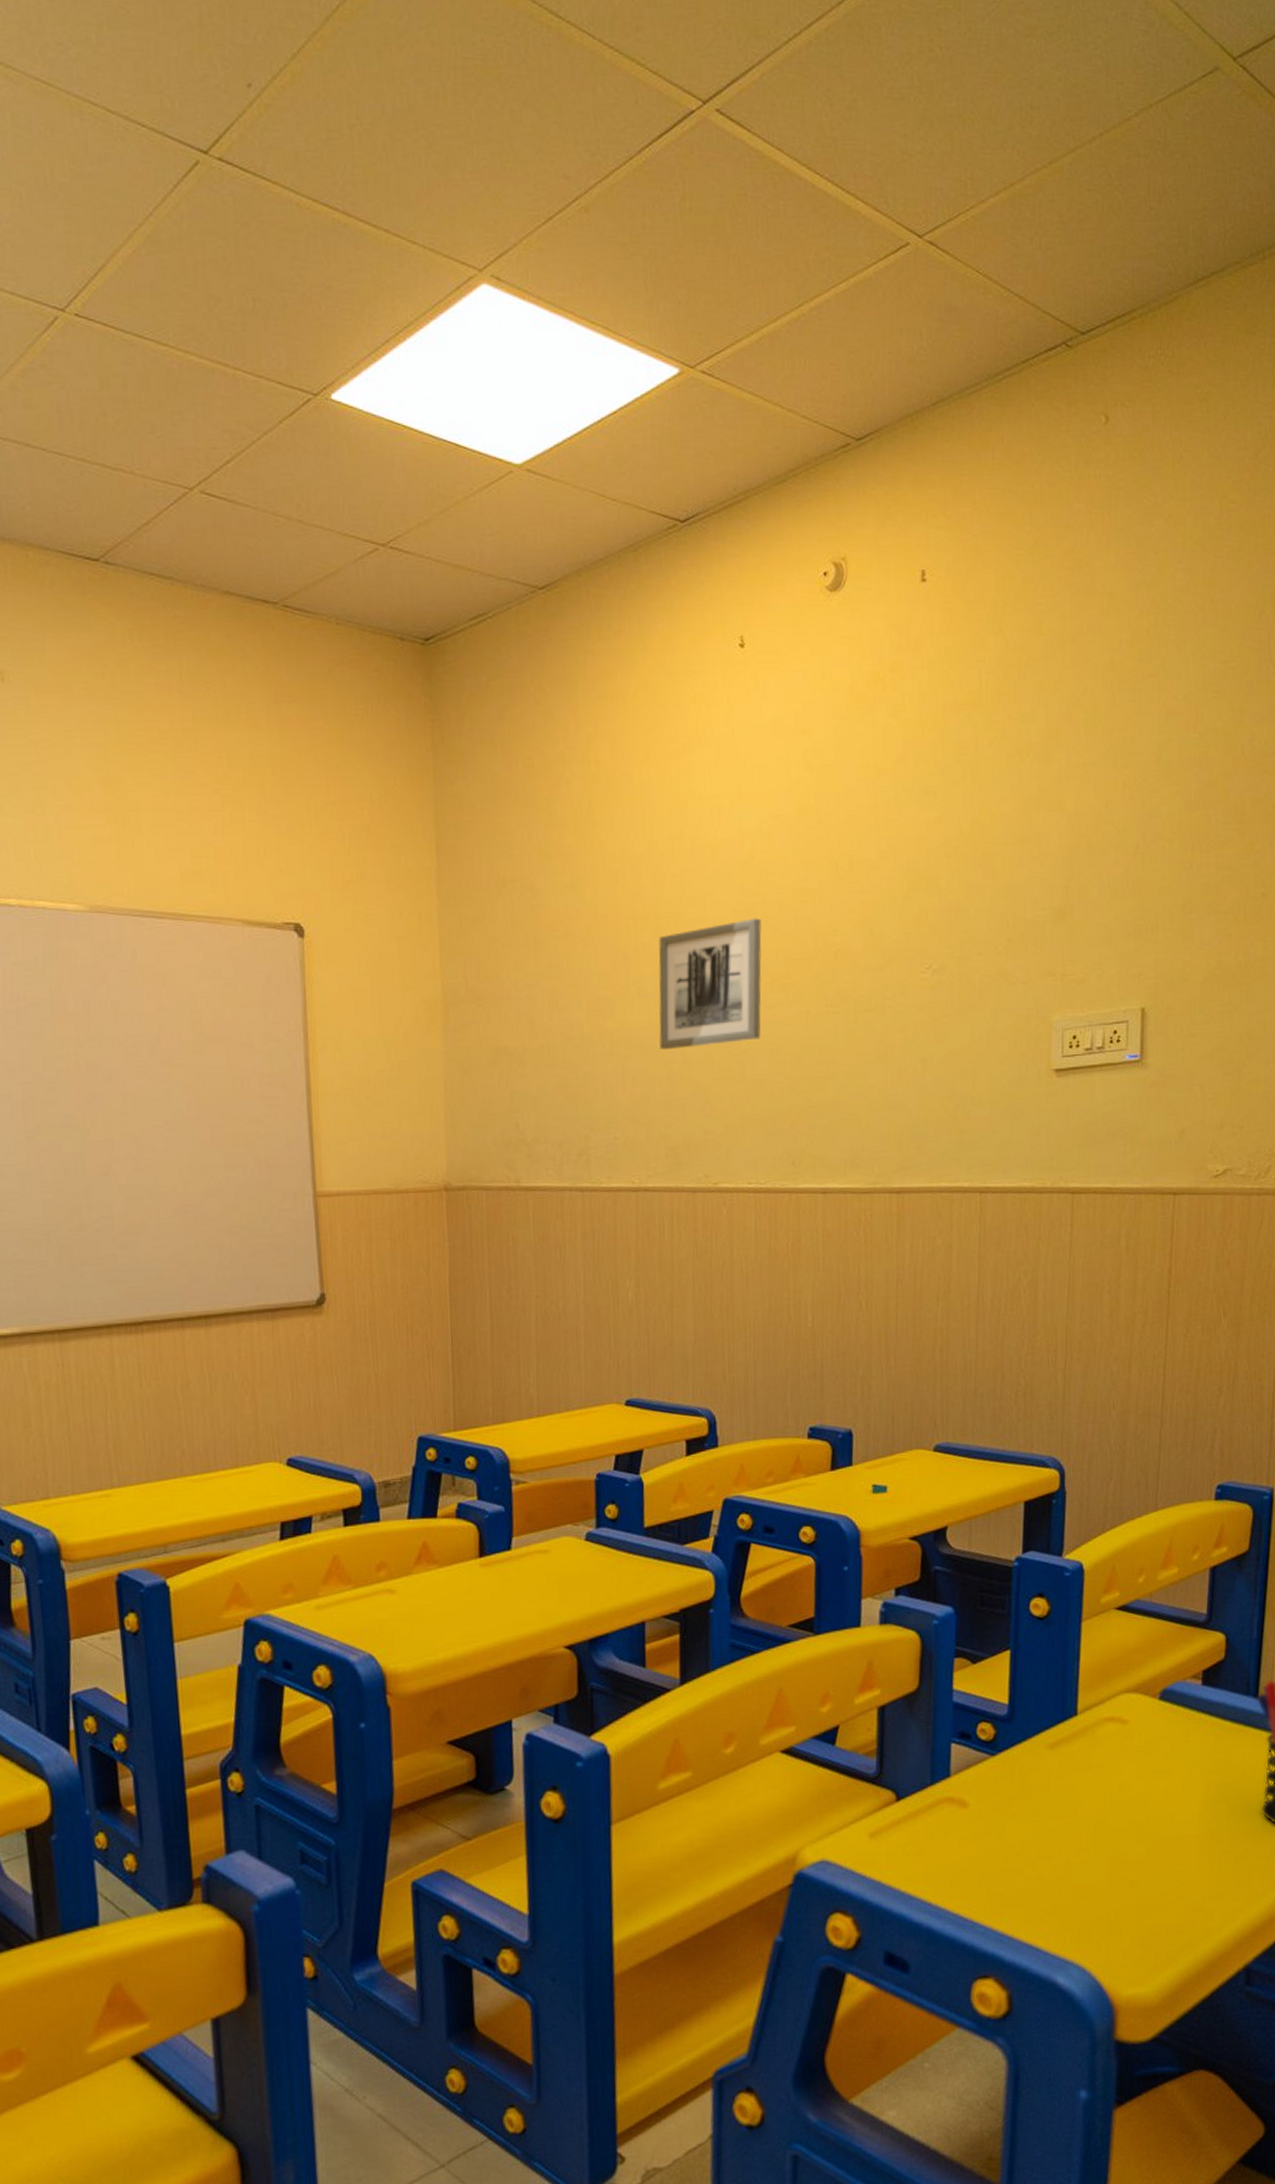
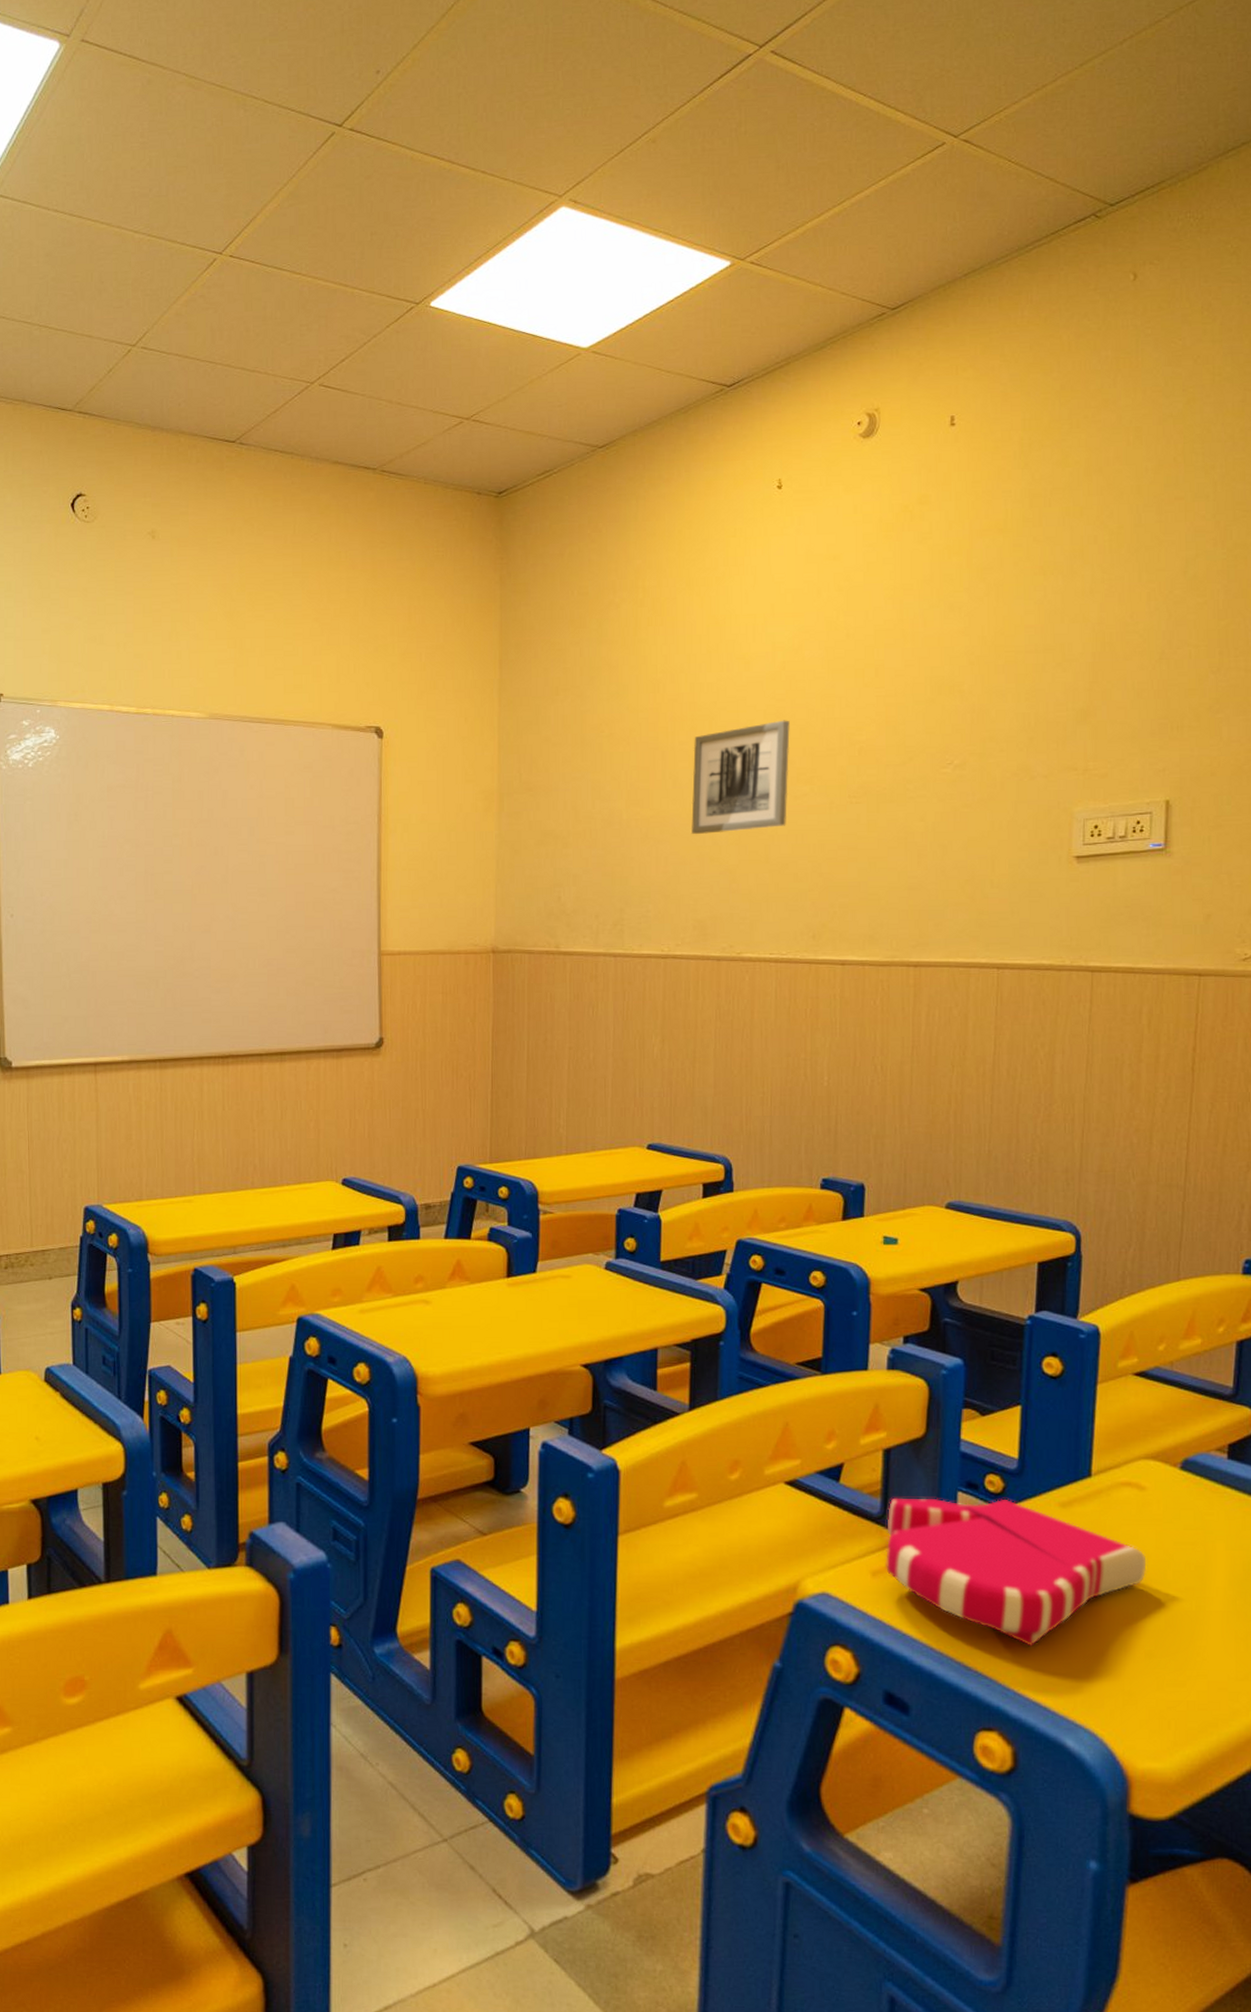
book: none [882,1745,1129,1891] -> present [886,1497,1147,1647]

